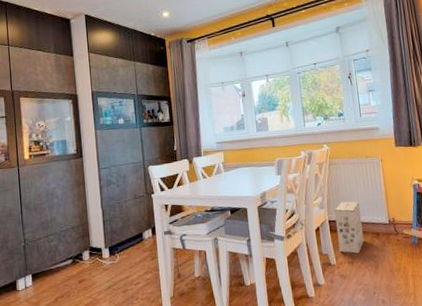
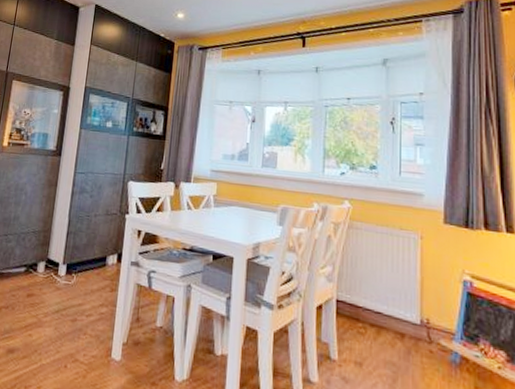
cardboard box: present [334,201,364,254] -> none [344,278,383,354]

